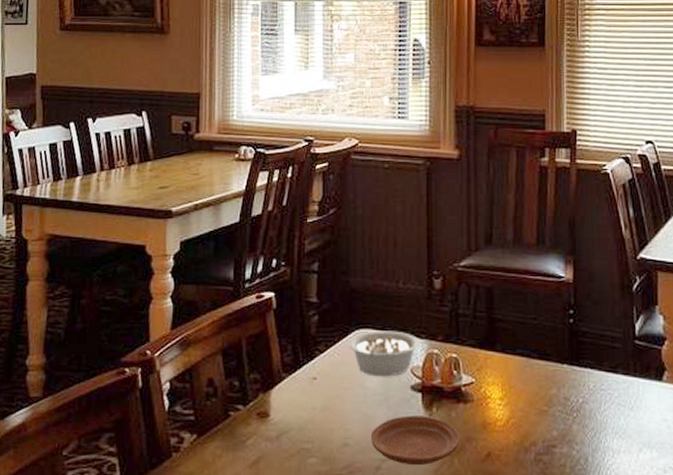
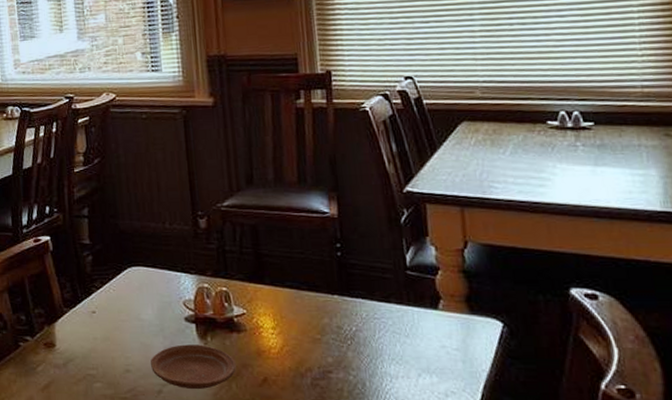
legume: present [347,330,430,377] -> none [121,267,200,310]

